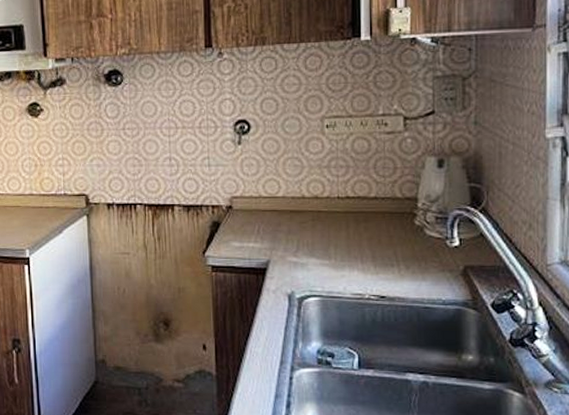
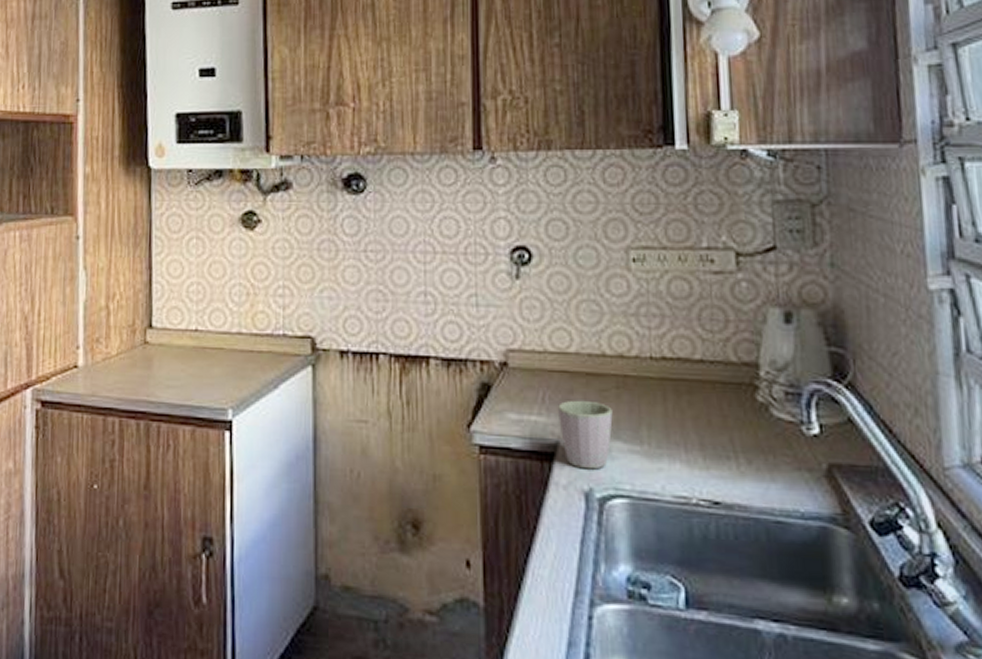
mug: none [269,230,309,278] -> present [558,400,613,470]

